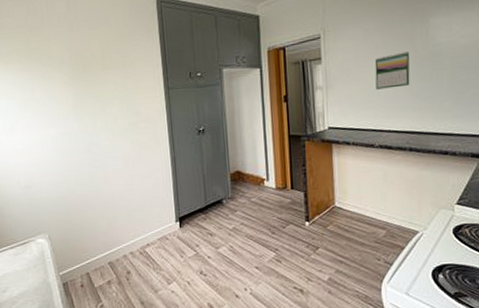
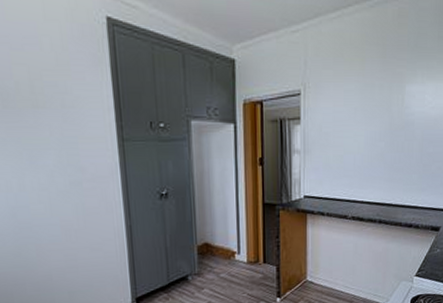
calendar: present [374,51,410,90] -> none [352,119,386,157]

